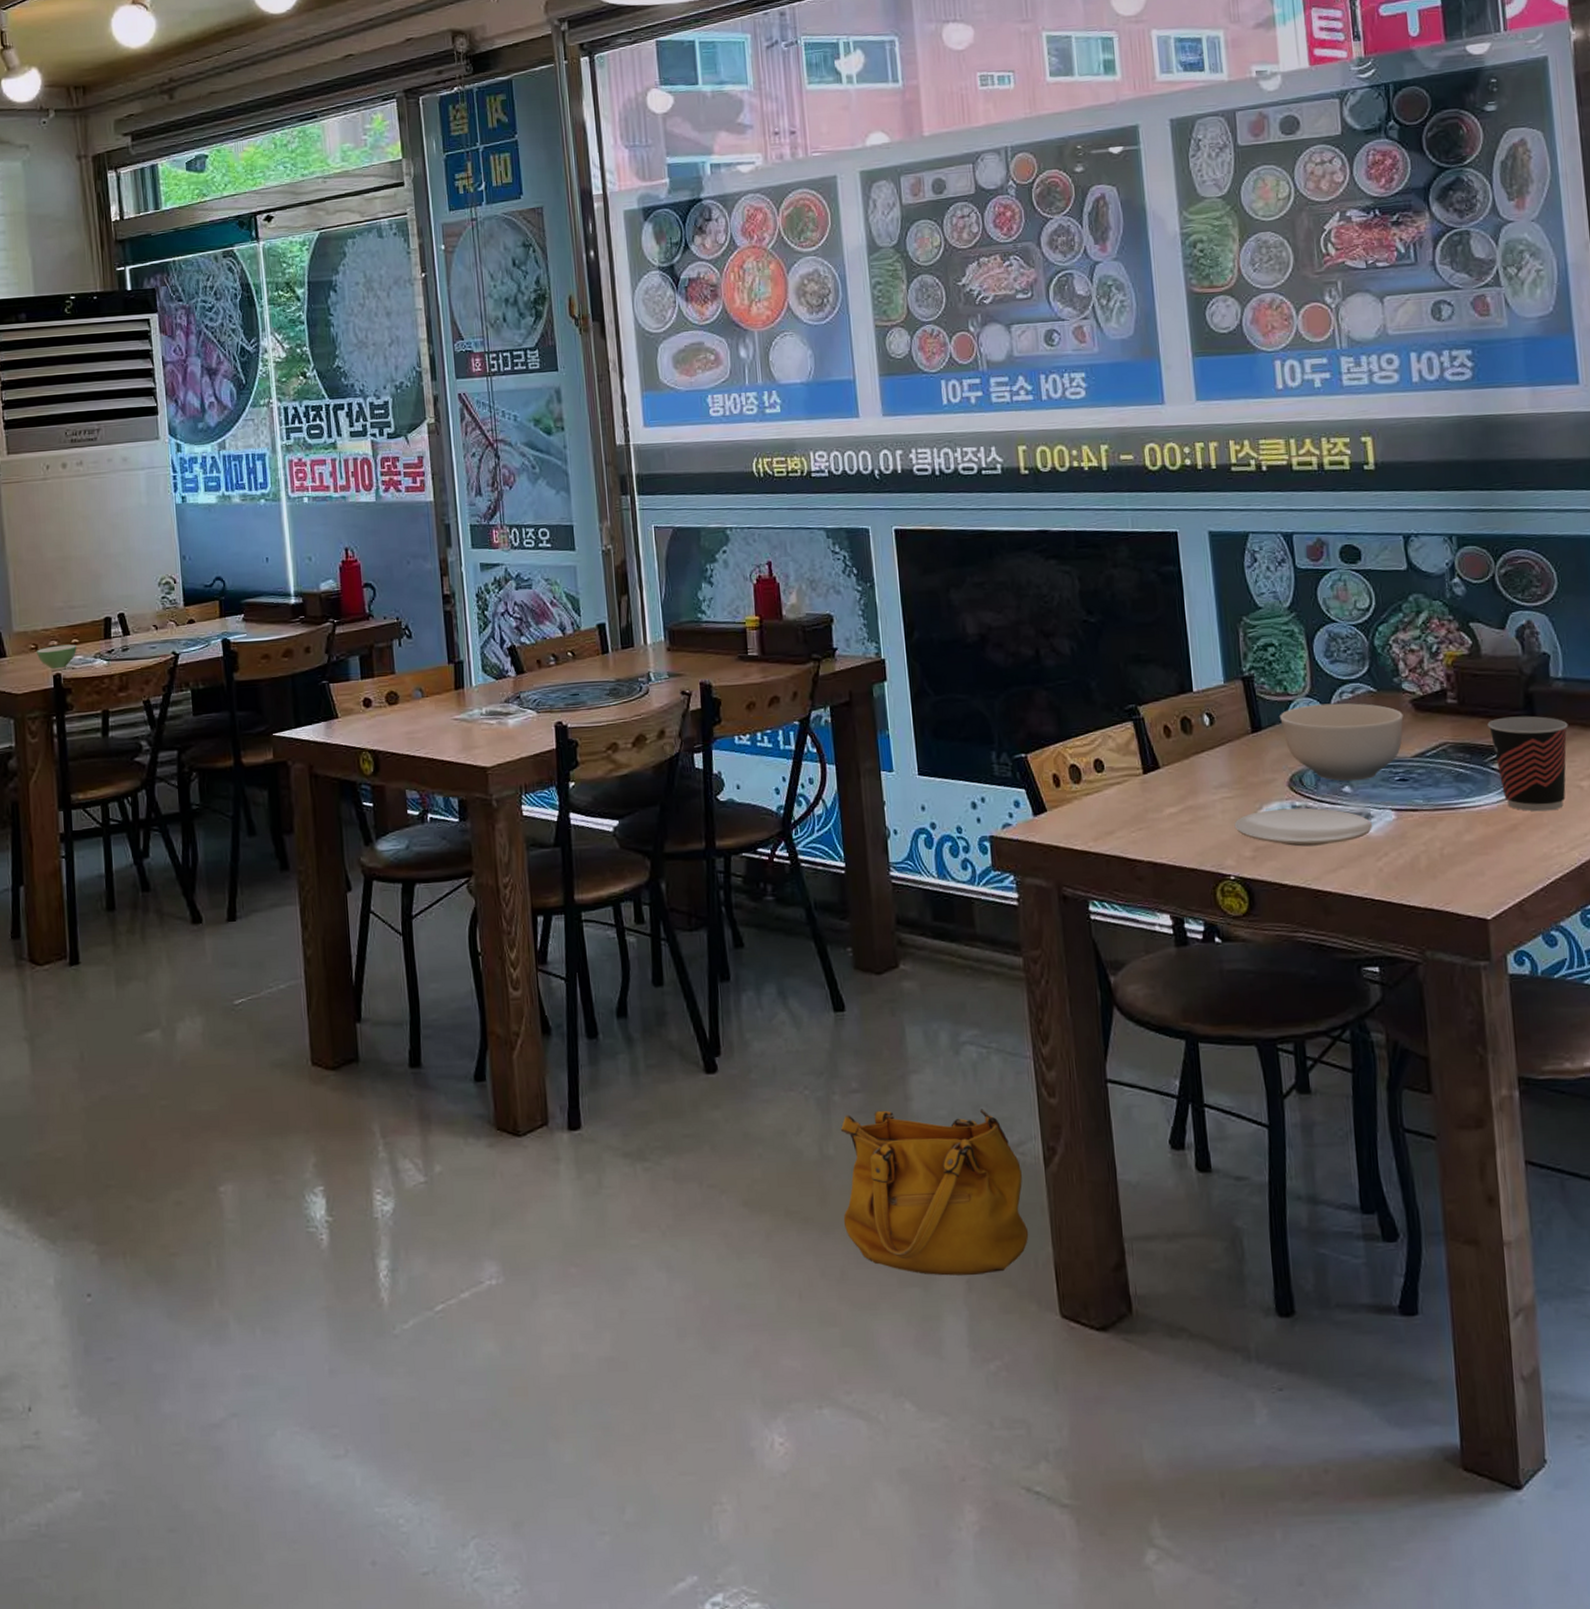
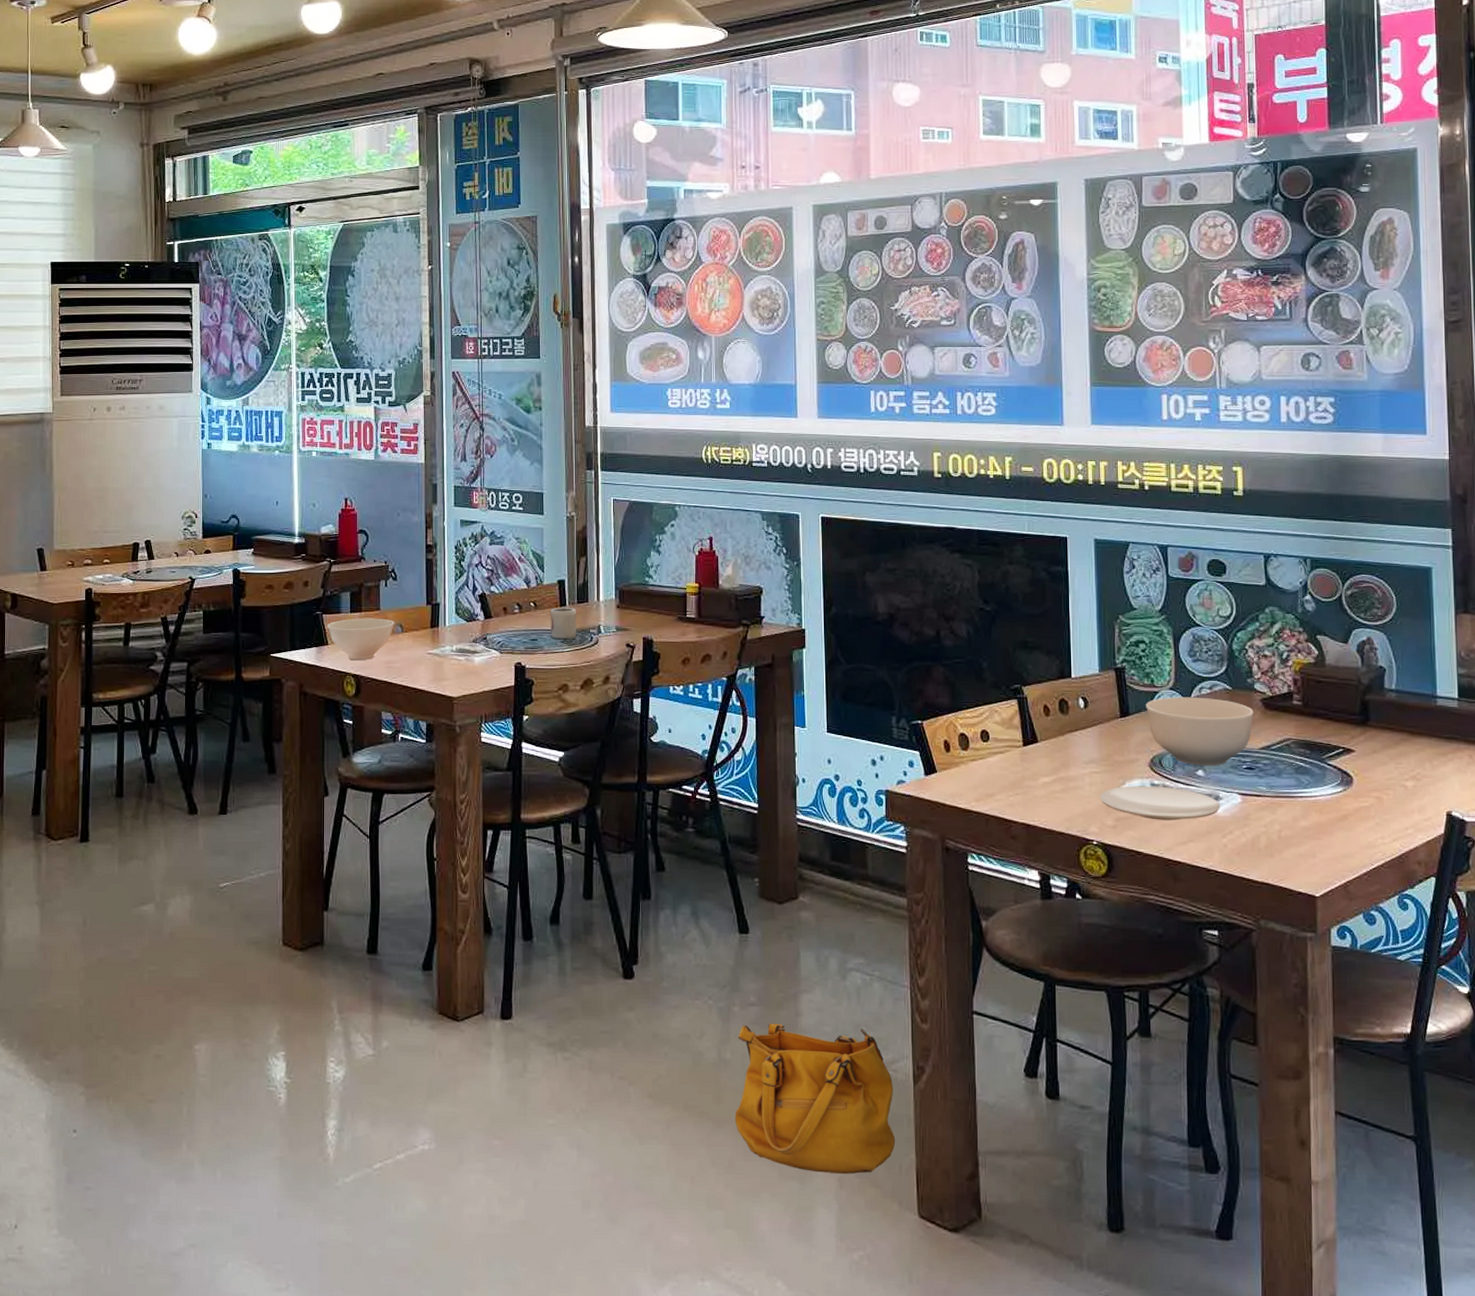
bowl: present [36,644,77,672] -> none [72,564,108,586]
bowl: none [335,683,414,734] -> present [326,618,395,661]
cup: none [590,654,624,694] -> present [550,608,577,641]
cup: present [1487,716,1568,812] -> none [1327,720,1398,805]

